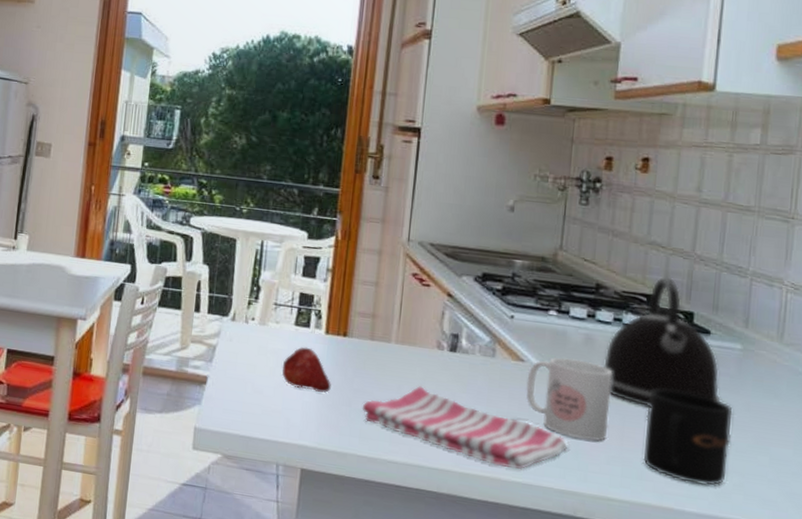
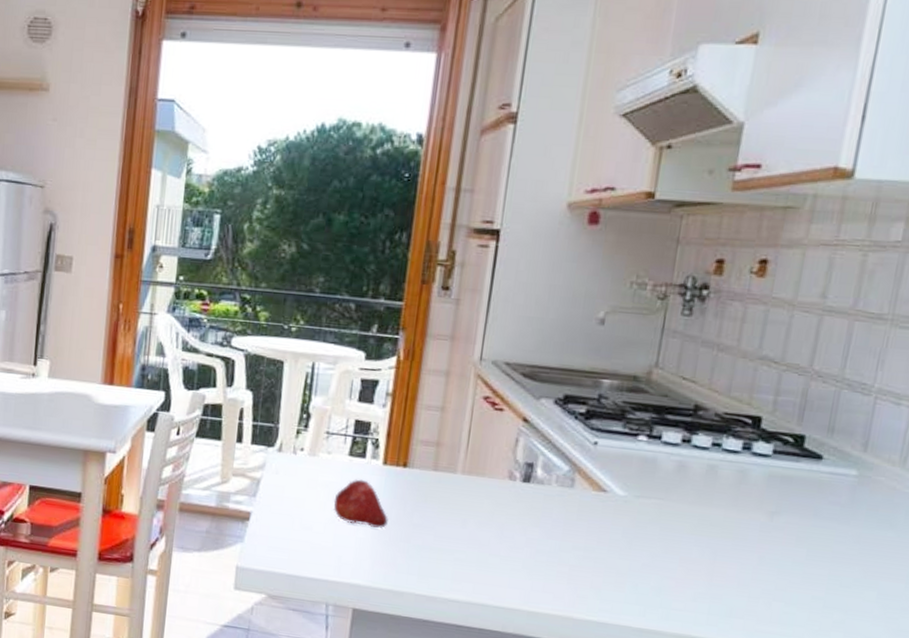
dish towel: present [362,385,569,470] -> none [421,519,651,608]
mug: present [526,357,613,441] -> none [607,486,707,577]
kettle: present [604,276,721,407] -> none [697,395,829,540]
mug: present [643,388,733,486] -> none [733,519,841,623]

